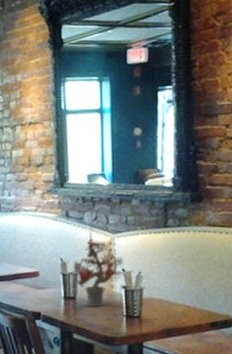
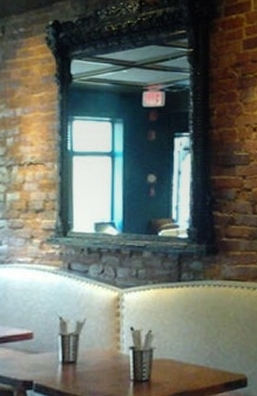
potted plant: present [73,226,125,308] -> none [74,280,134,373]

